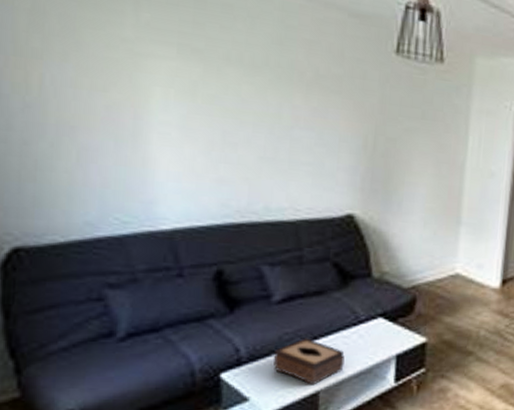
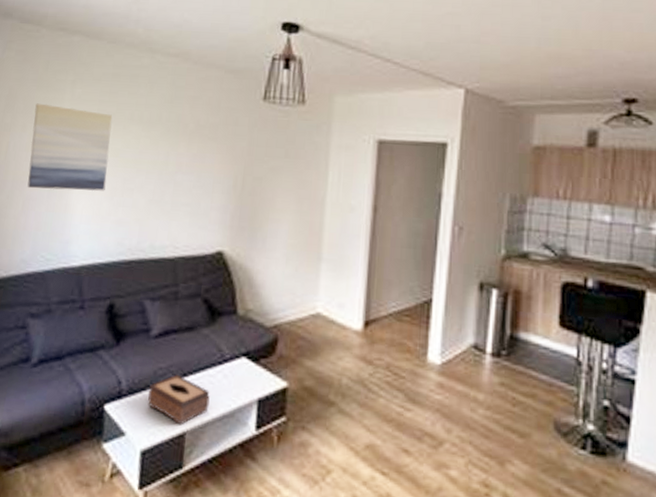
wall art: none [79,25,201,144] -> present [27,103,113,192]

